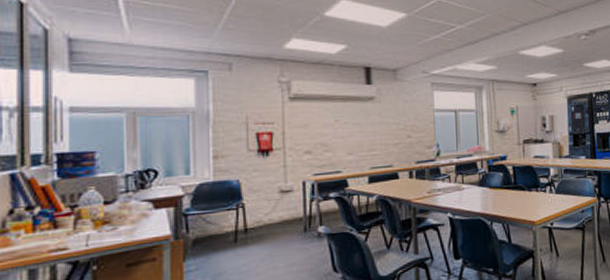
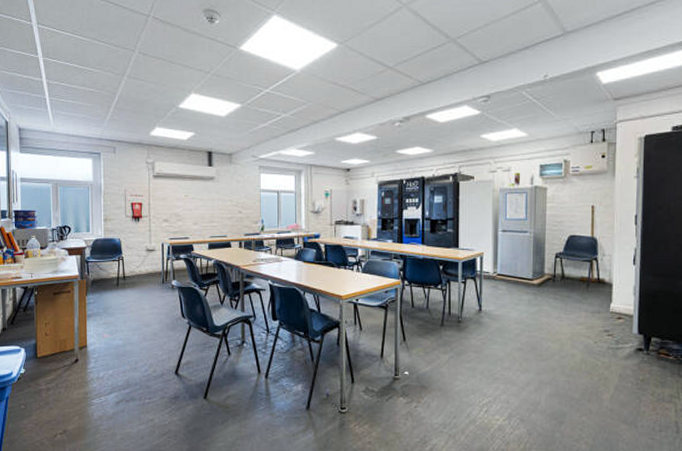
bowl: none [72,212,137,243] -> present [23,256,59,275]

